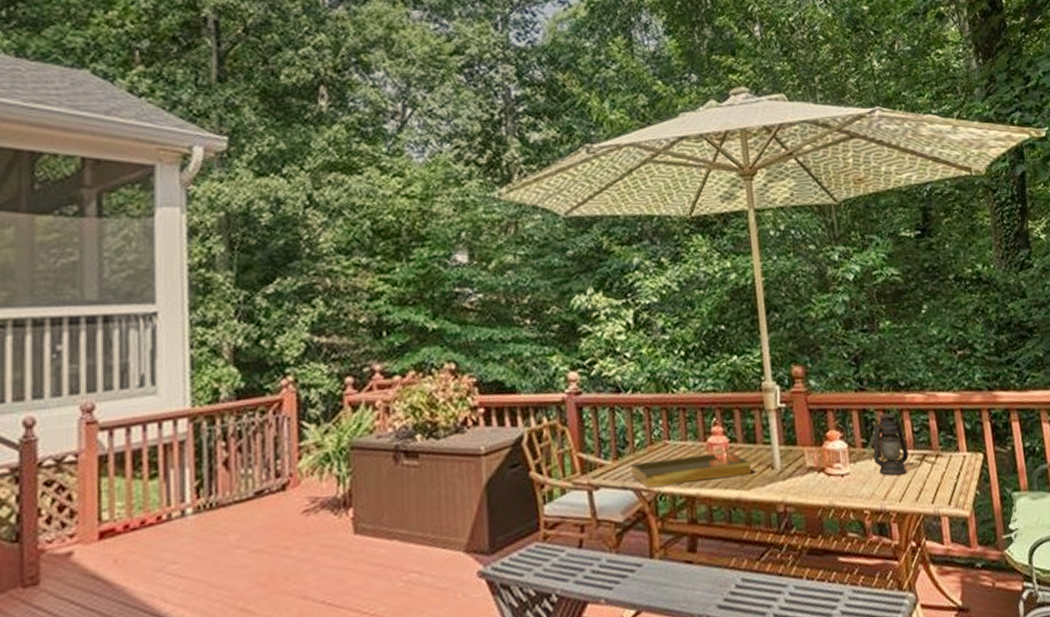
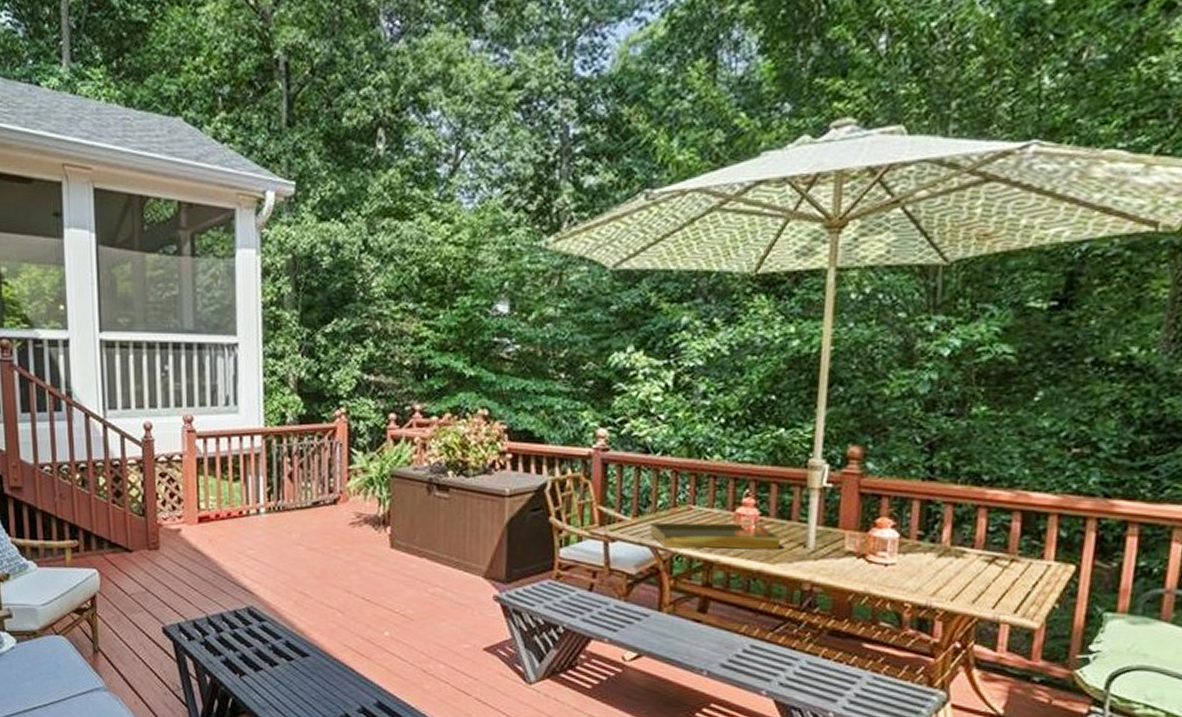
lantern: present [869,413,909,477] -> none [925,508,976,575]

